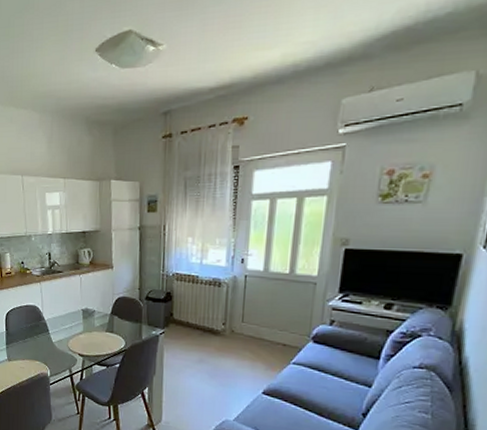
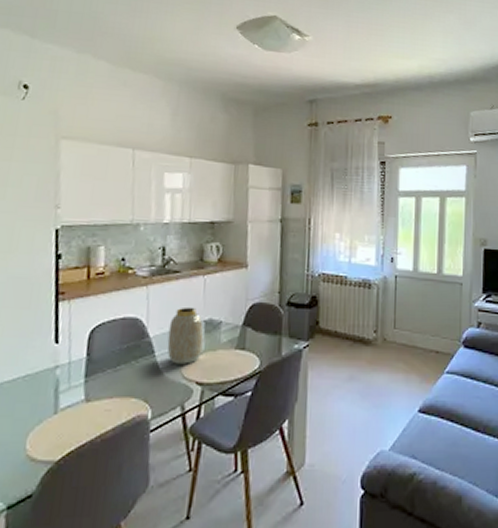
vase: none [57,298,82,341] -> present [167,306,204,364]

